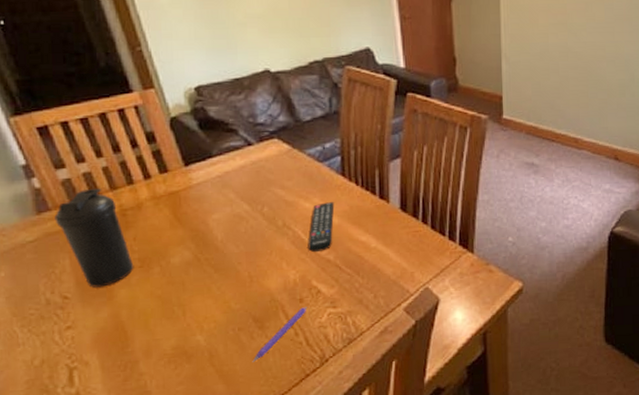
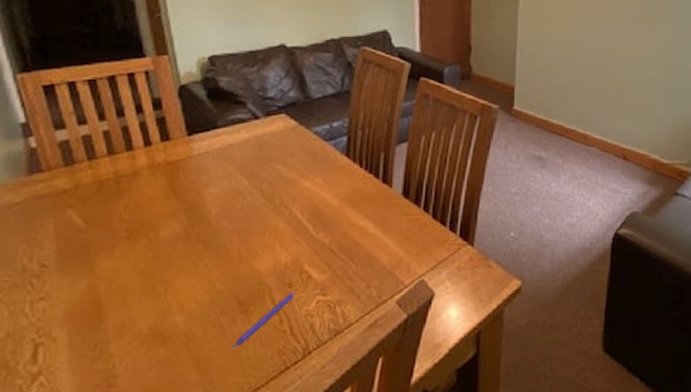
water bottle: present [54,188,134,288] -> none [45,152,121,257]
remote control: present [308,202,335,252] -> none [303,183,336,234]

